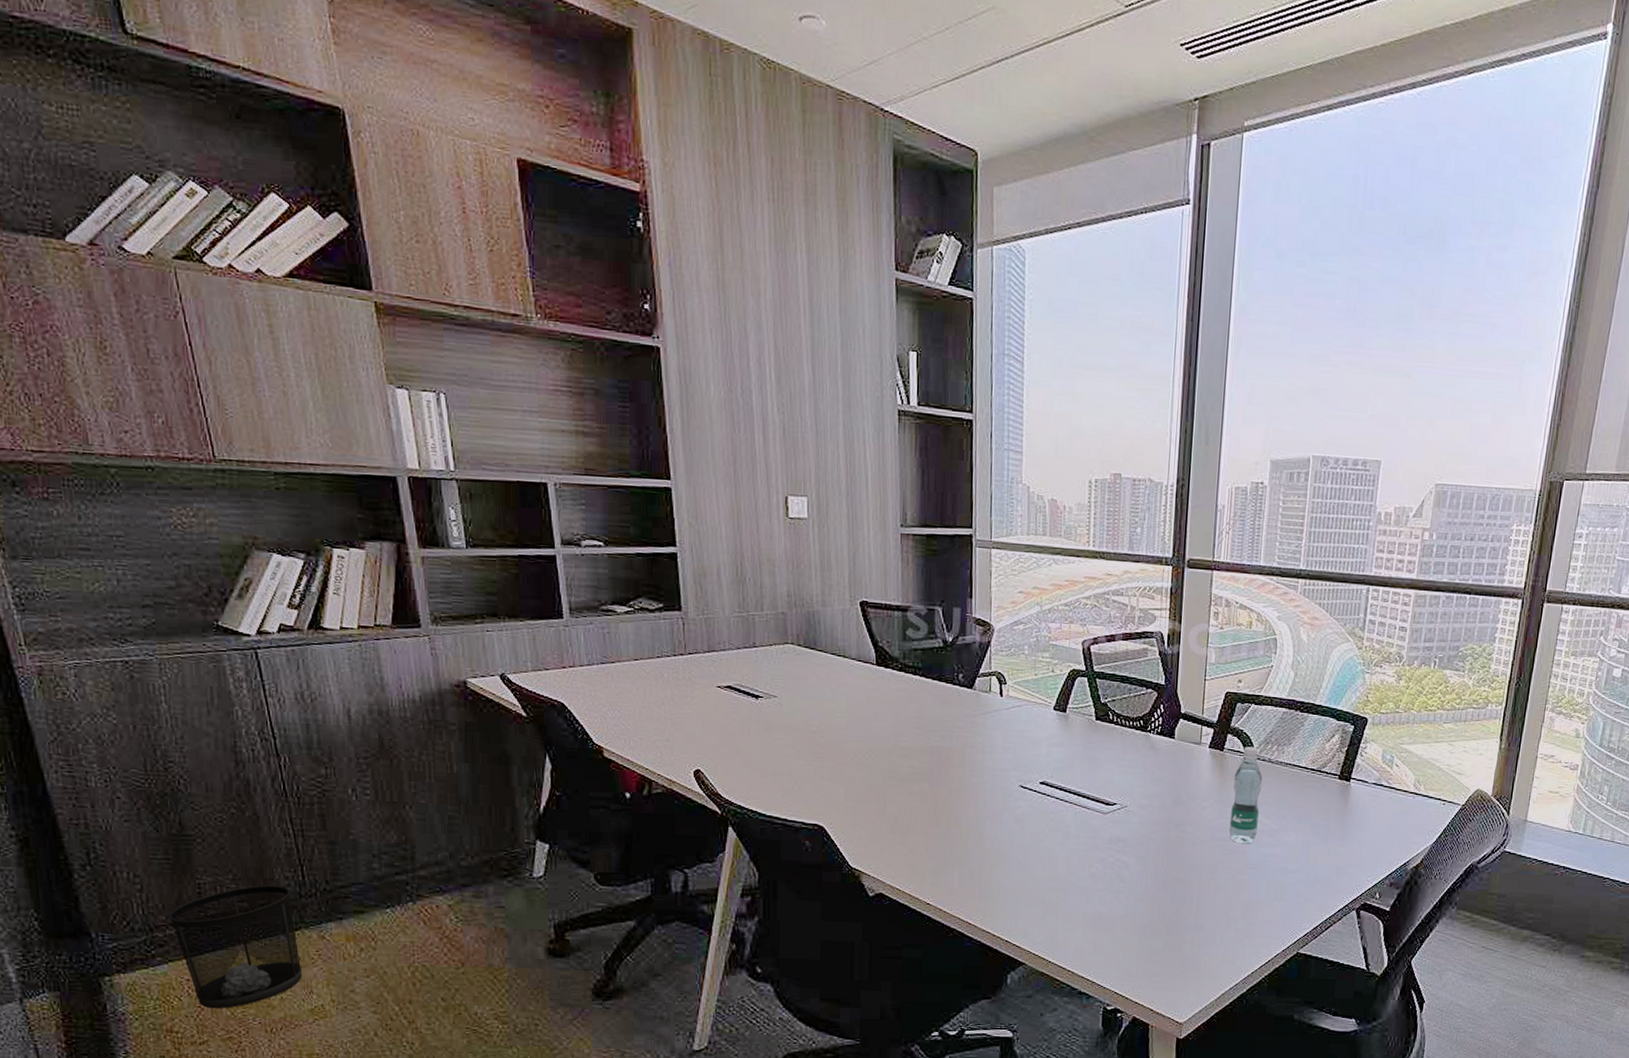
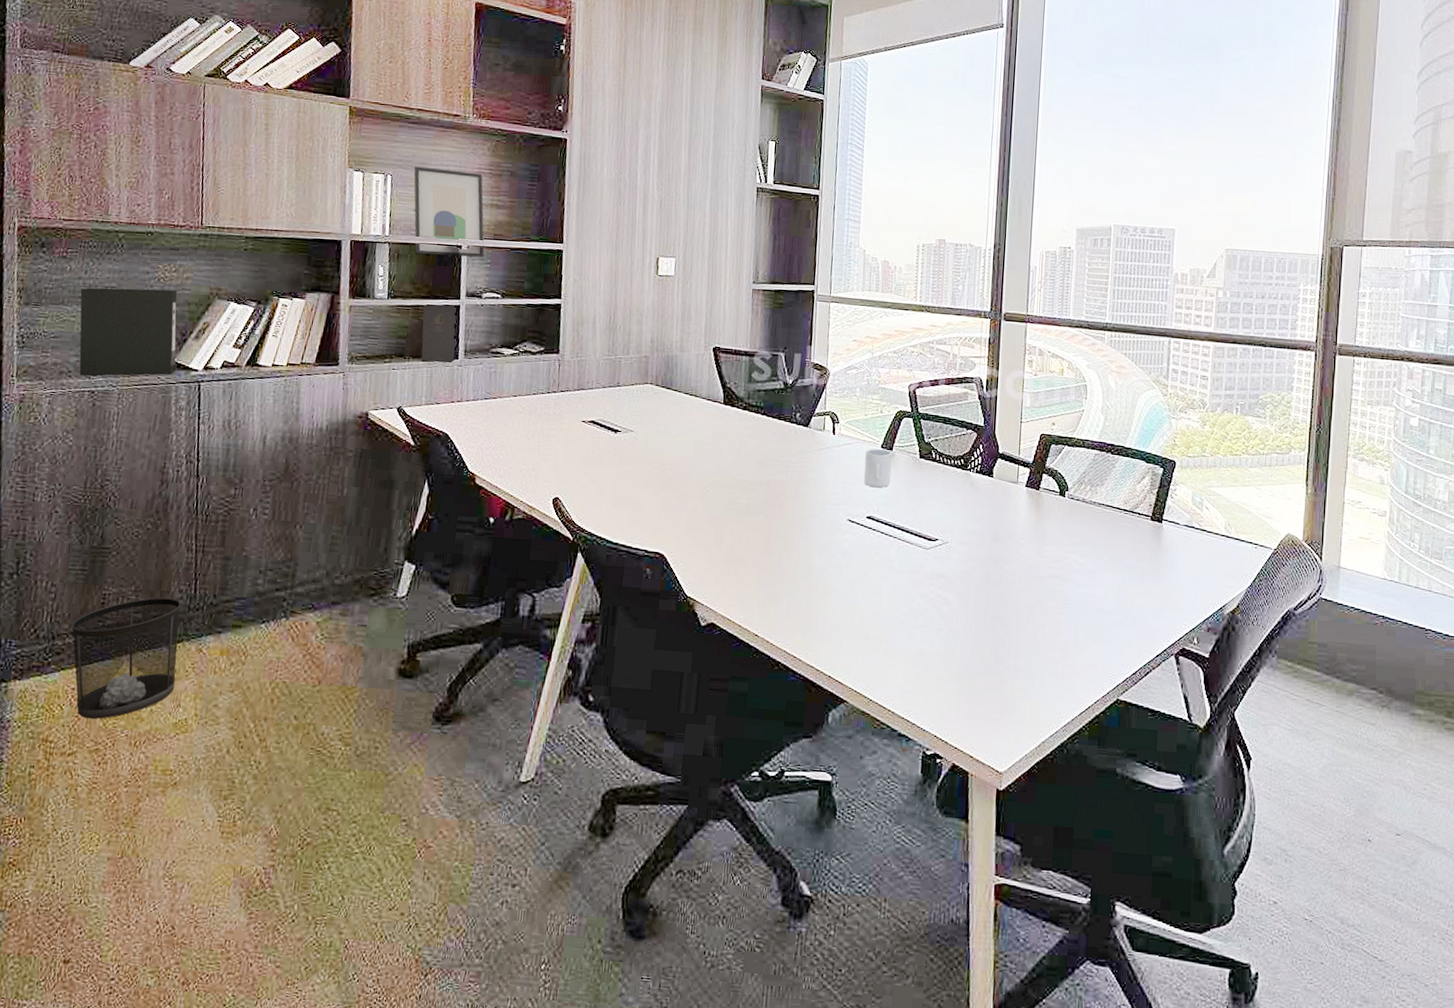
binder: none [78,537,223,644] -> present [79,287,177,376]
picture frame: none [472,382,576,497] -> present [413,166,484,257]
decorative box: none [511,554,559,623] -> present [421,304,457,363]
cup: none [1035,710,1066,752] -> present [863,448,893,488]
bottle: present [1229,746,1263,844] -> none [1046,486,1077,583]

